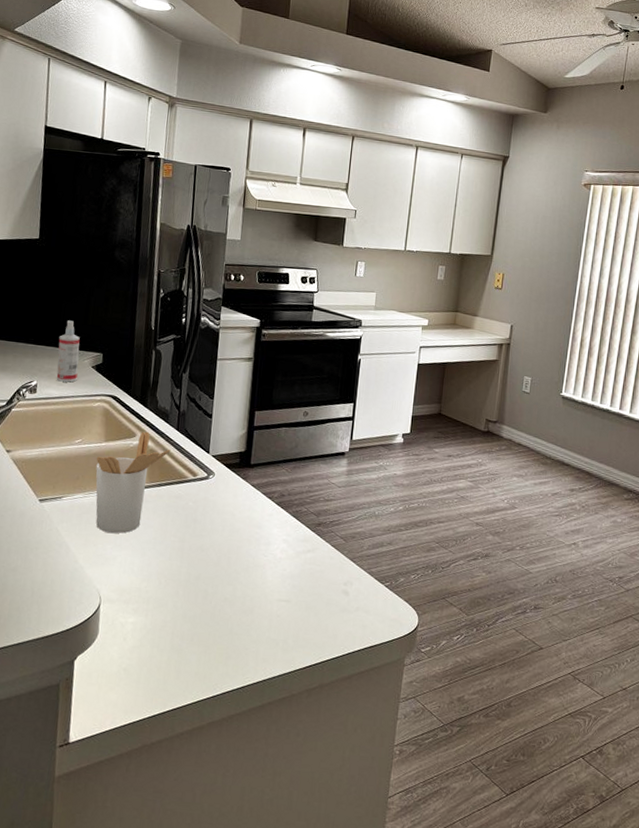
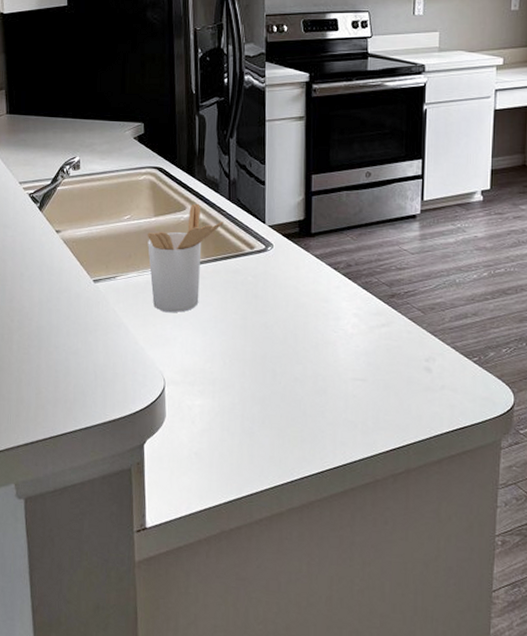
spray bottle: present [56,320,80,383] -> none [97,90,120,156]

